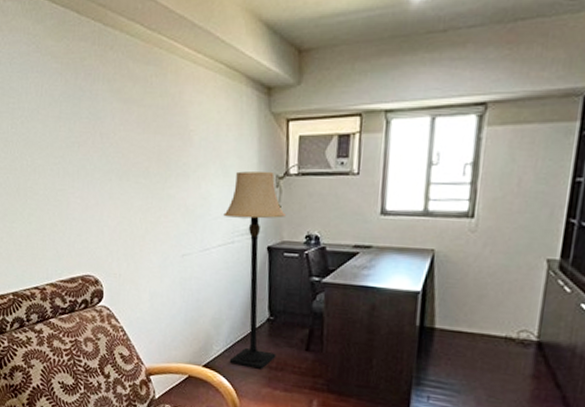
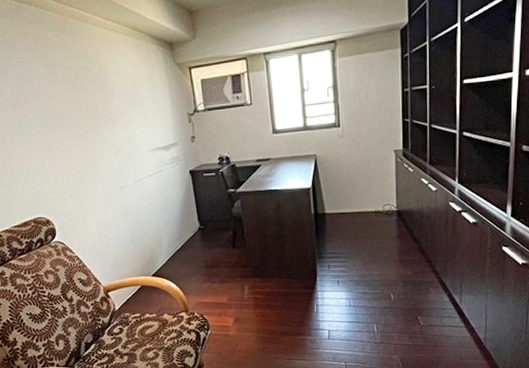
lamp: present [223,171,285,370] -> none [149,110,210,270]

